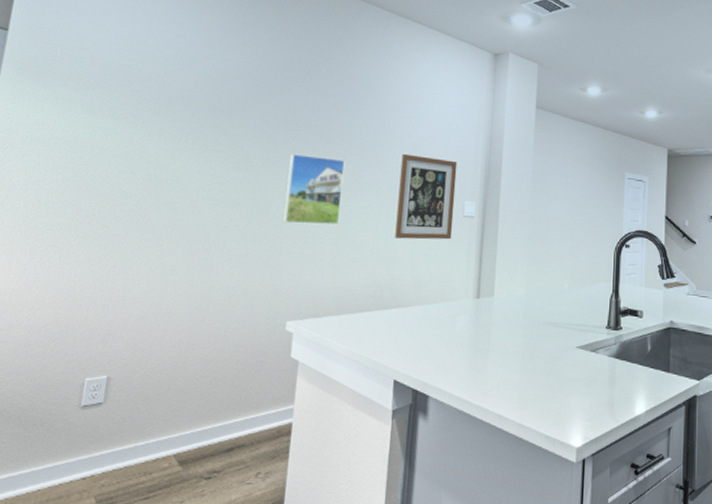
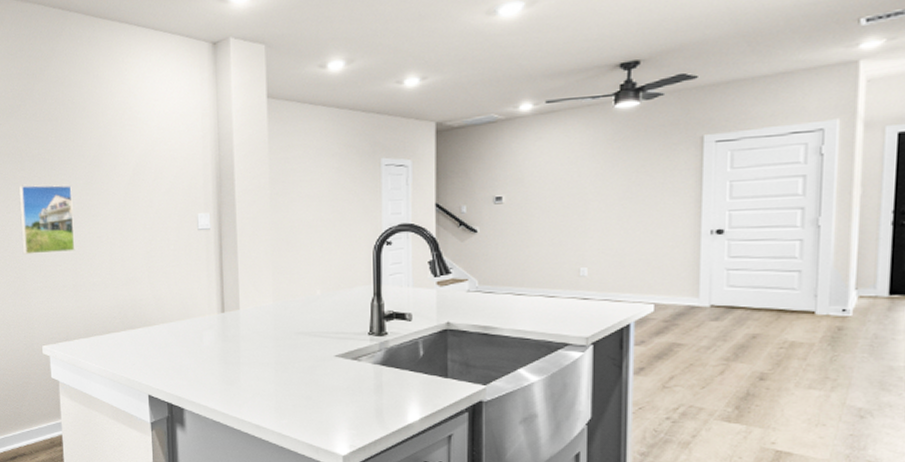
wall art: present [395,153,458,240] -> none [126,170,189,259]

